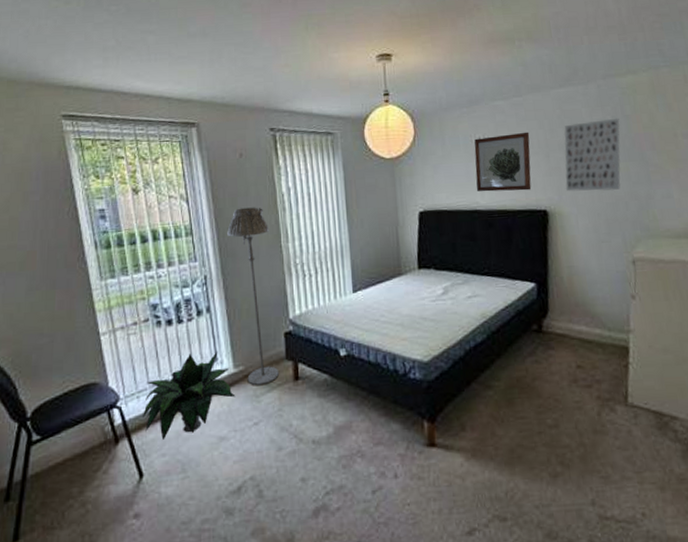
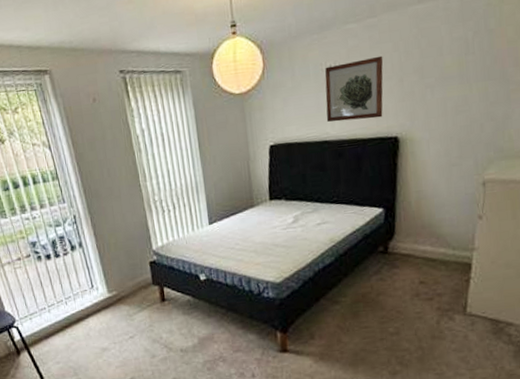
potted plant: present [141,352,236,439] -> none [35,280,112,351]
floor lamp: present [227,207,279,386] -> none [89,150,147,307]
wall art: present [564,118,621,192] -> none [418,33,482,117]

